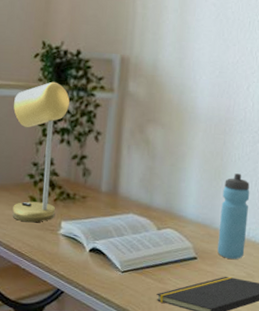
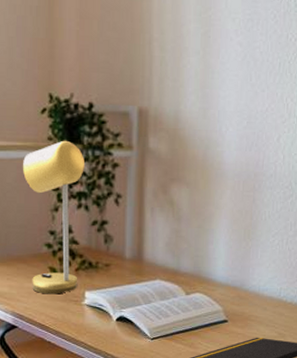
water bottle: present [217,173,250,259] -> none [248,232,281,320]

